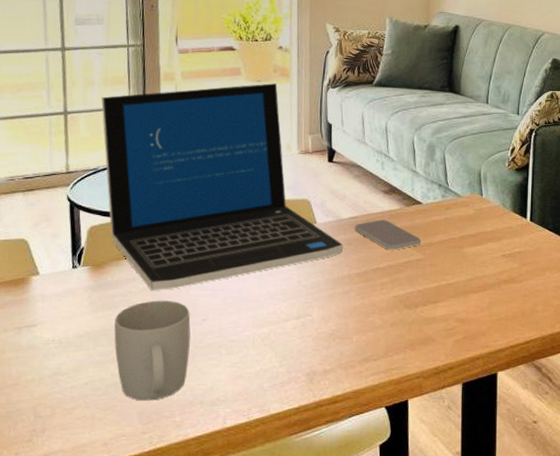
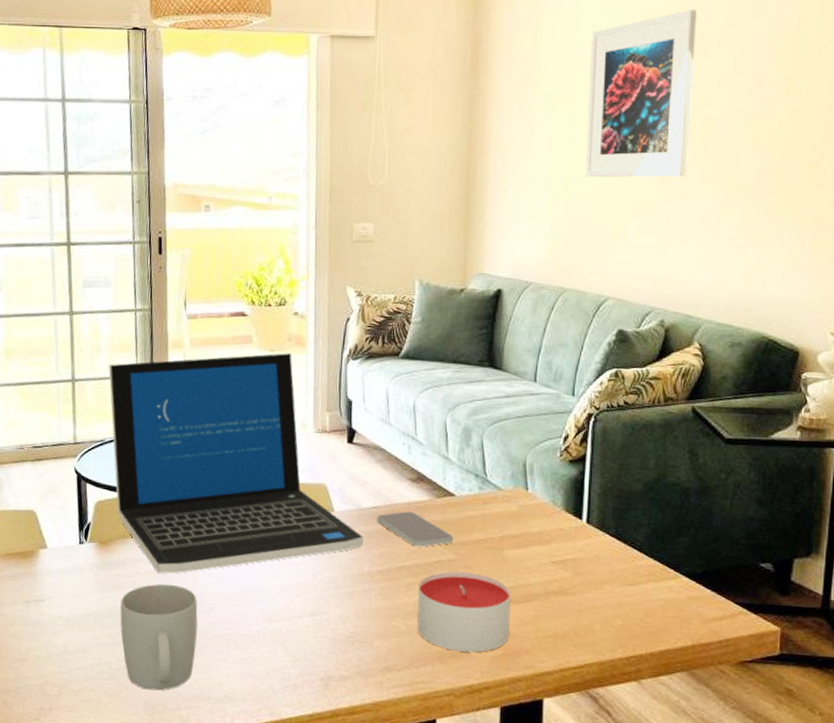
candle: none [391,270,470,339] -> present [417,571,511,653]

